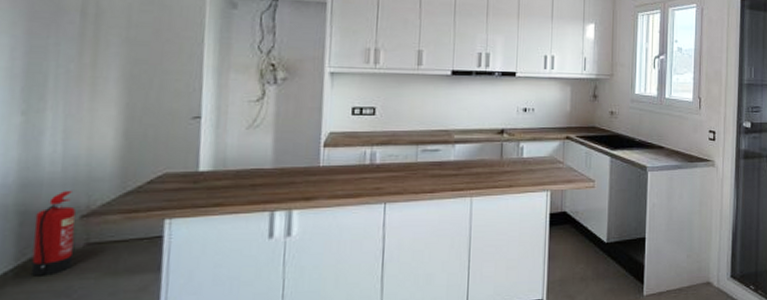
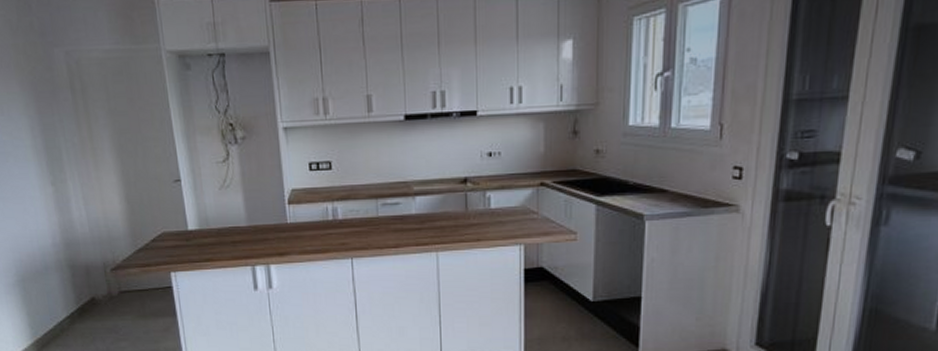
fire extinguisher: present [30,191,76,276] -> none [81,249,114,317]

